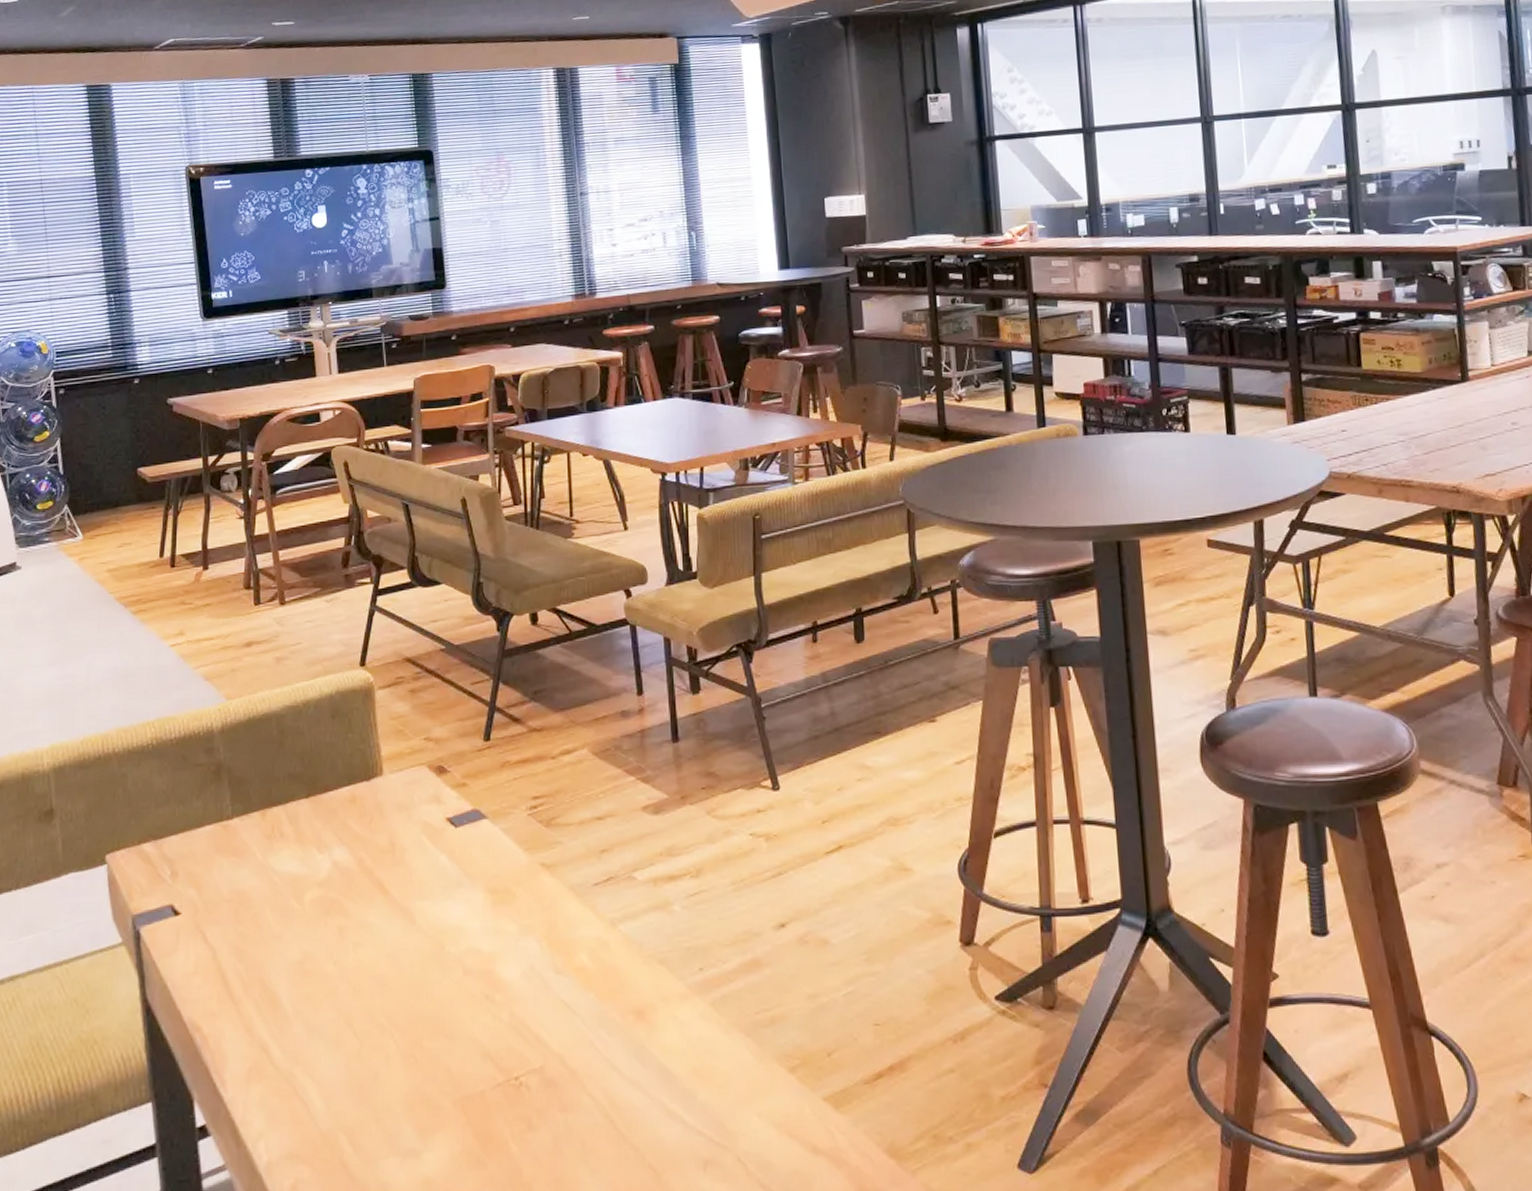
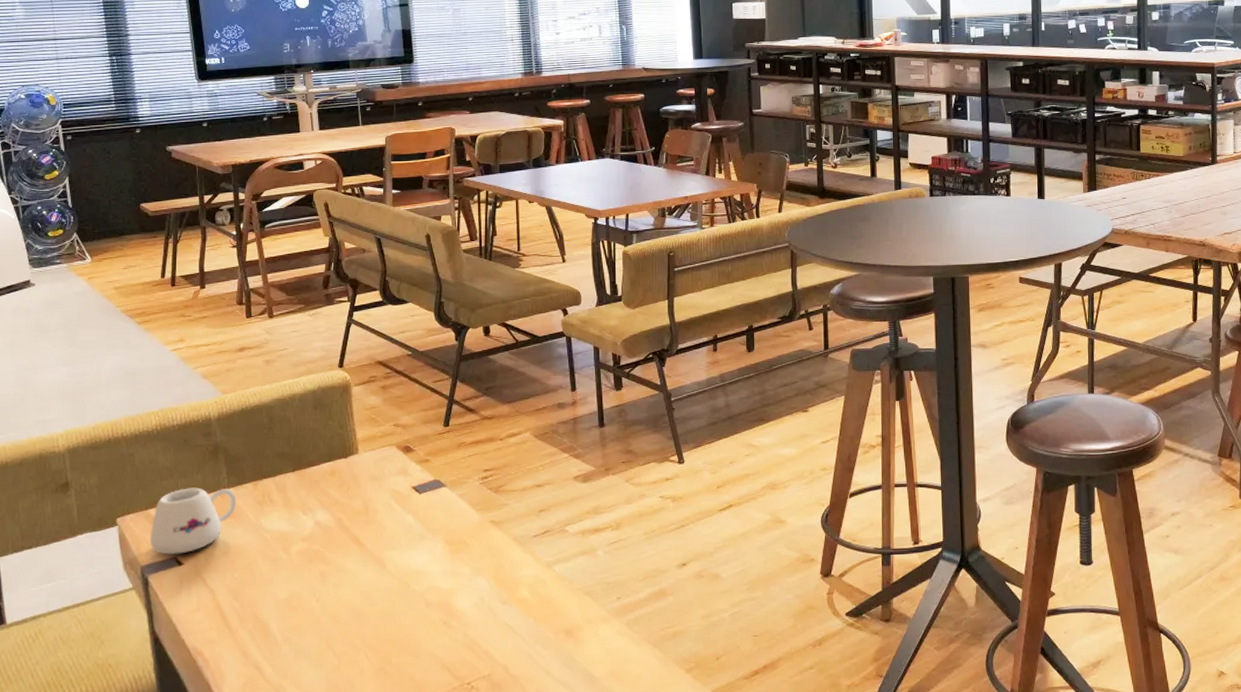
mug: none [142,817,242,902] -> present [149,487,236,555]

